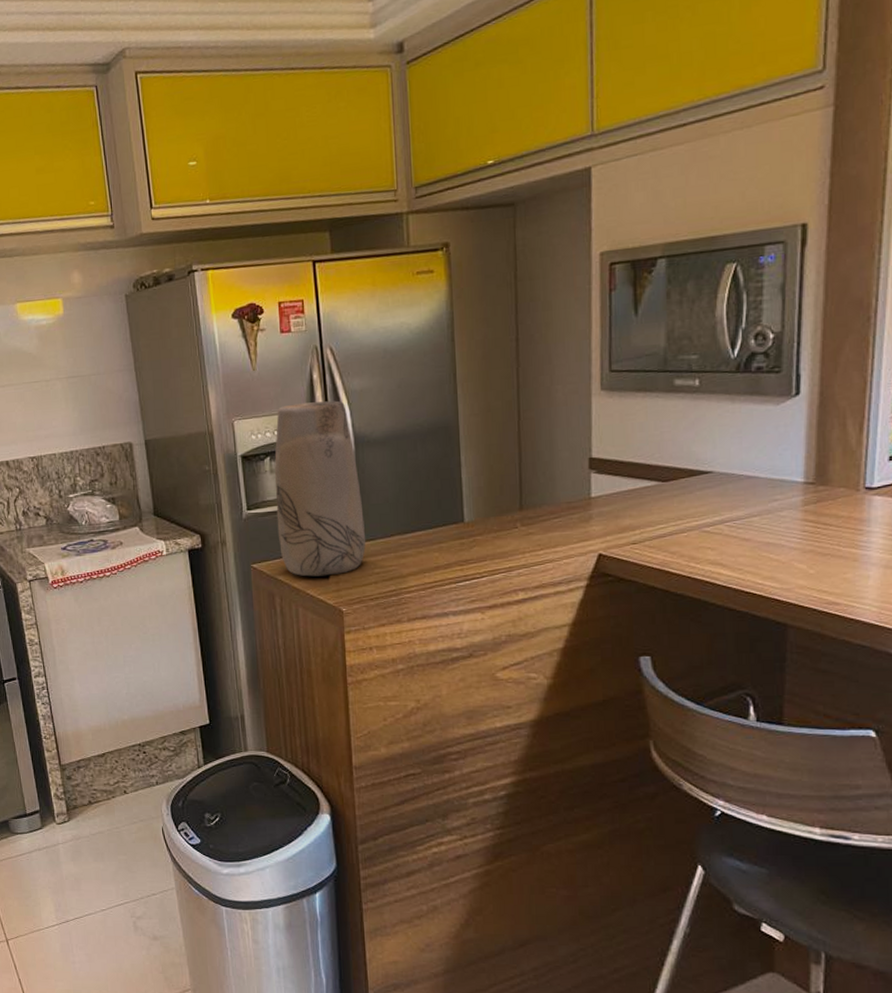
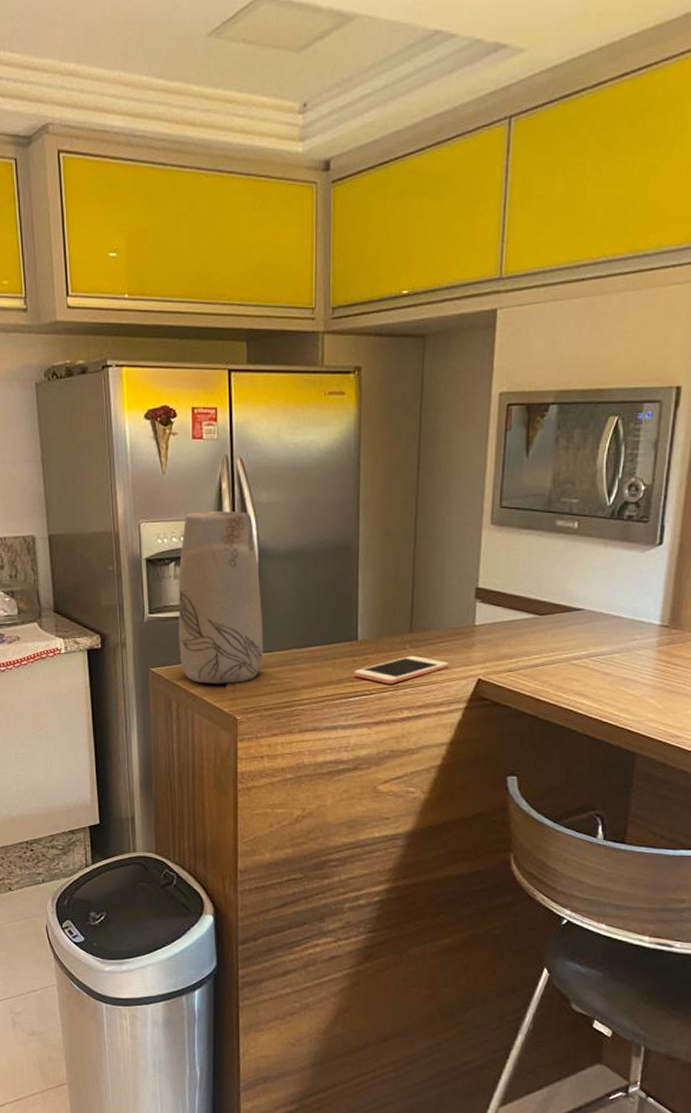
cell phone: none [463,534,565,566] -> present [354,656,449,684]

